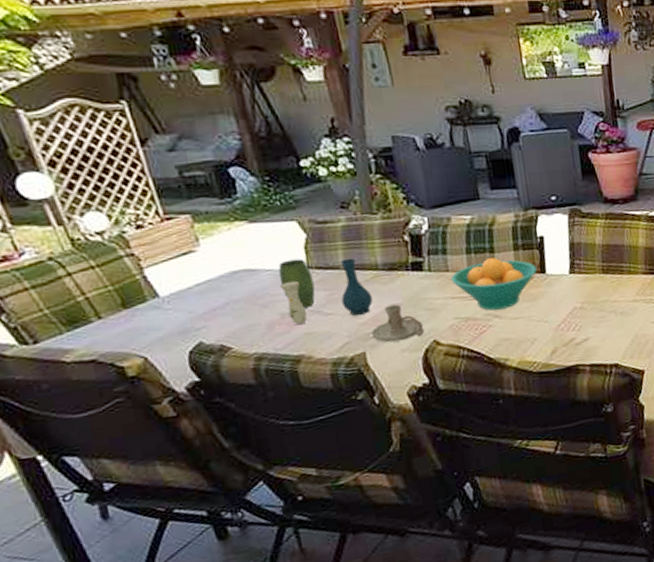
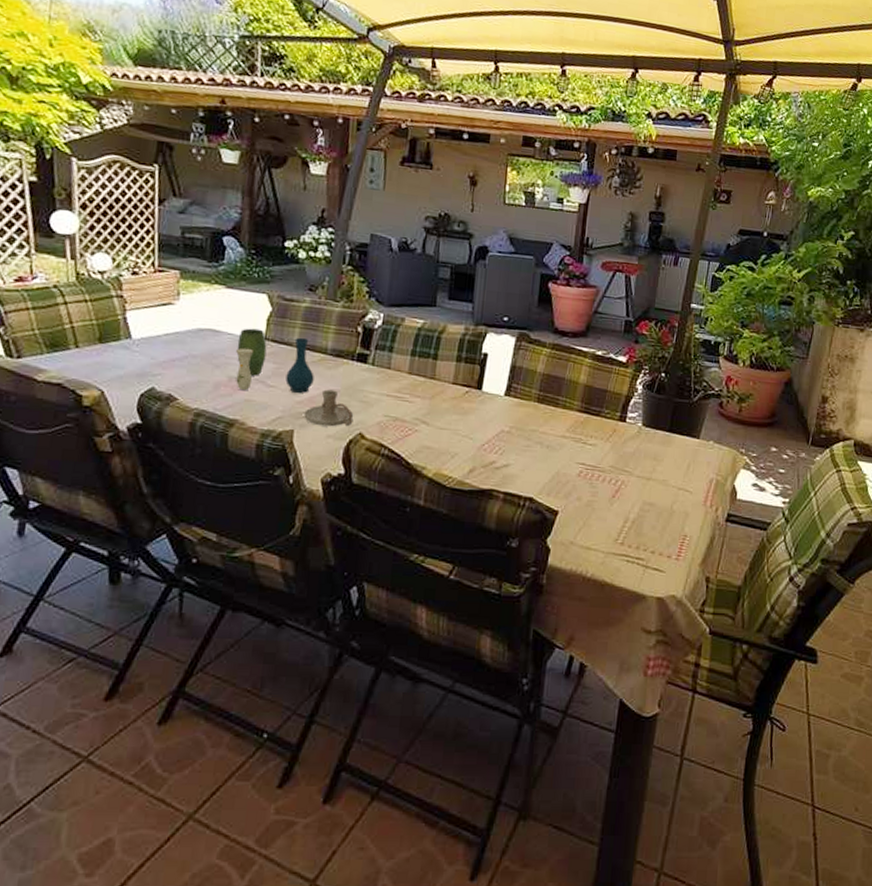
fruit bowl: present [450,258,537,311] -> none [390,364,474,417]

